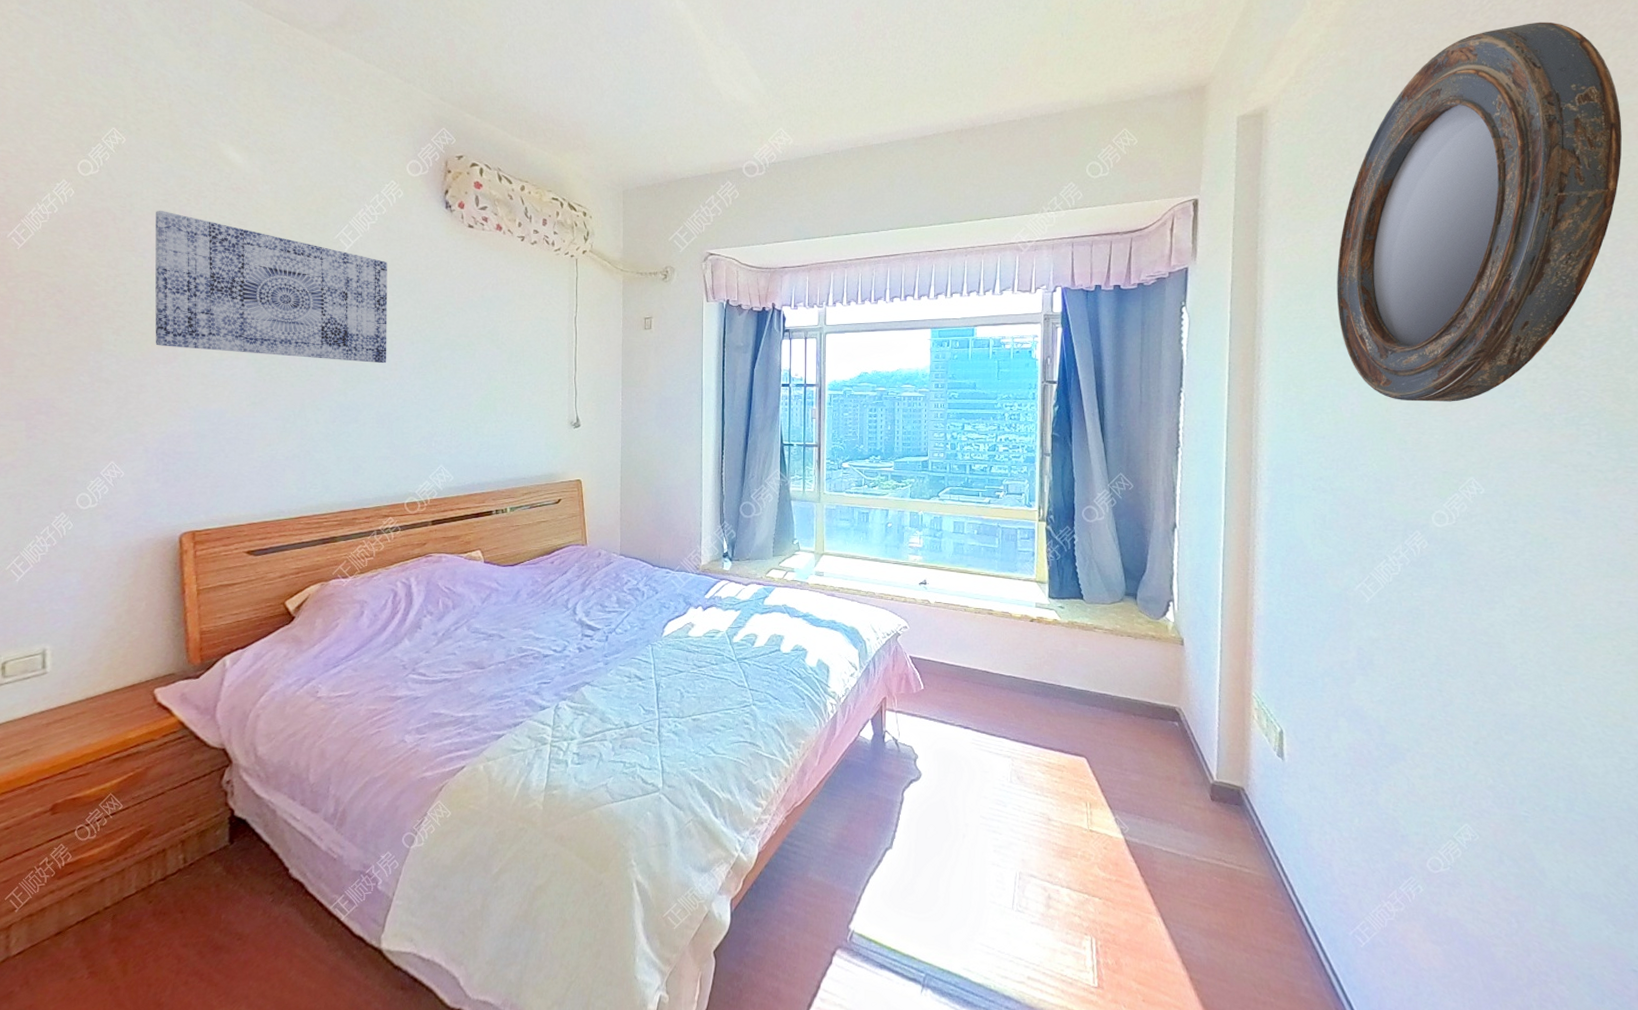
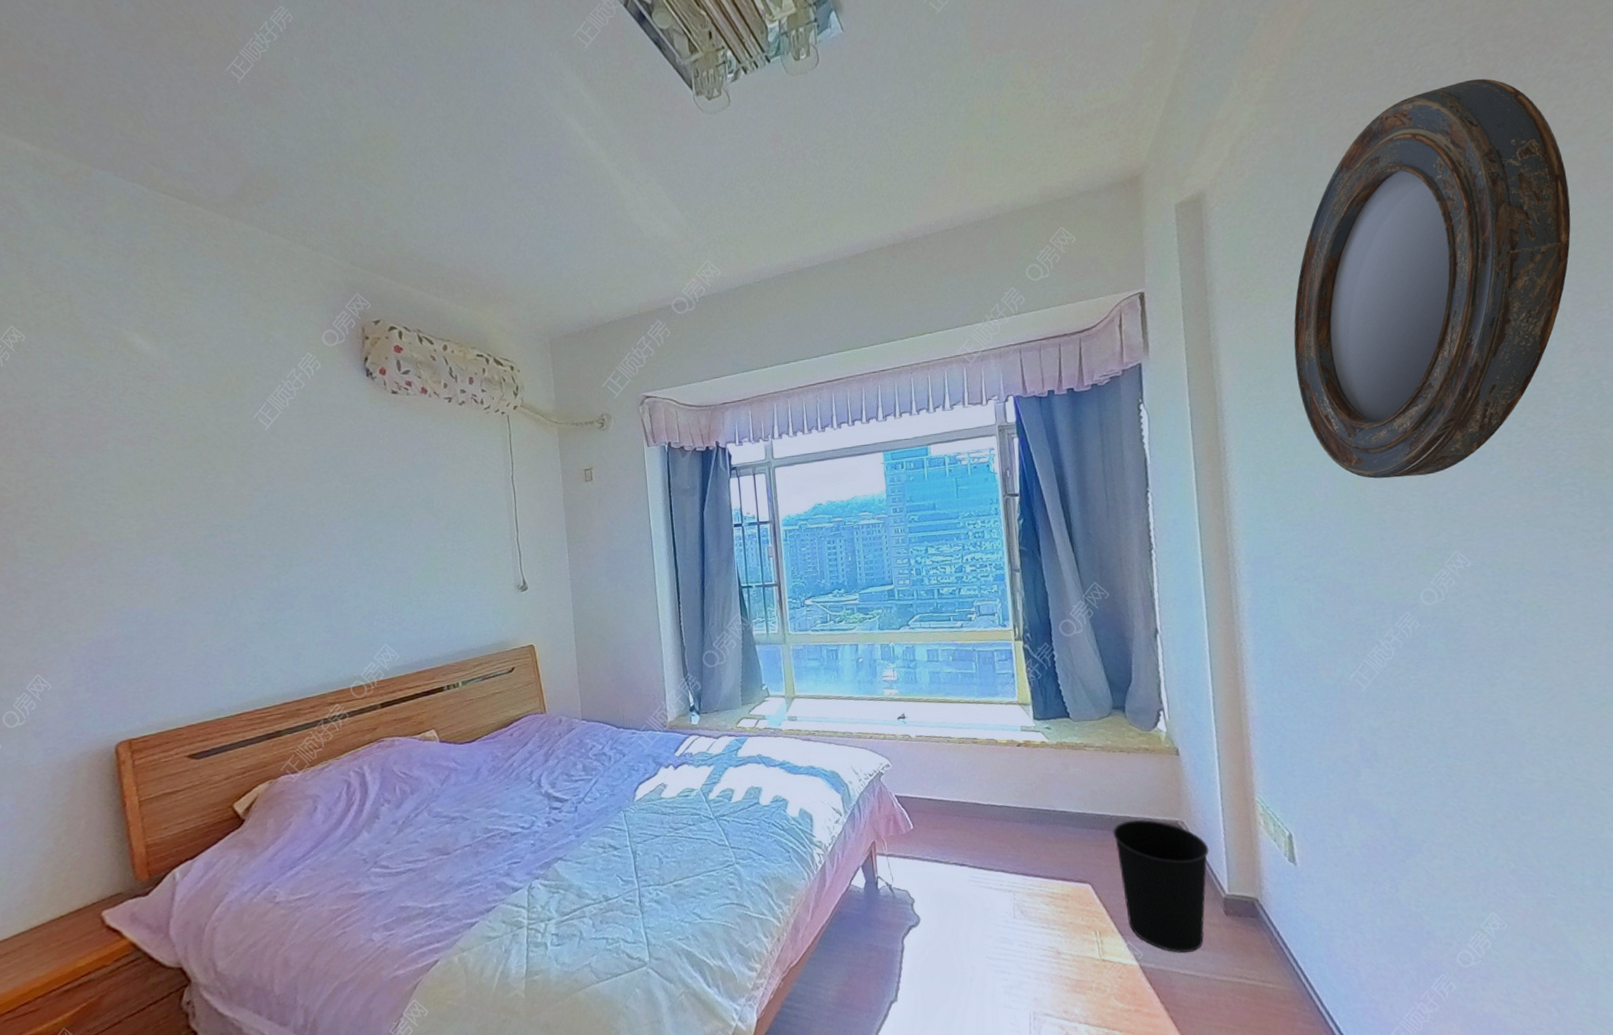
wall art: present [155,210,388,363] -> none [63,406,319,549]
wastebasket: none [1113,702,1203,831] -> present [1113,819,1209,953]

